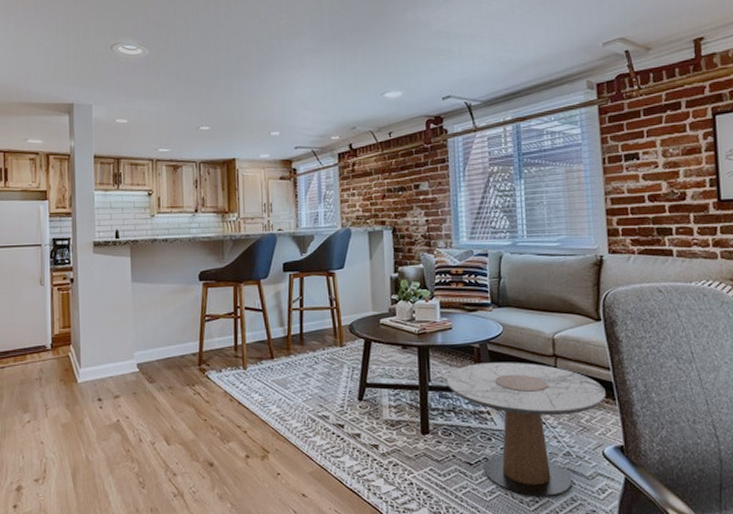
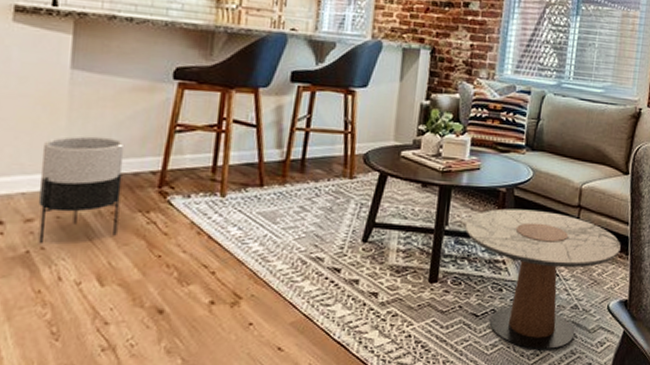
planter: none [120,330,174,414] -> present [38,136,125,244]

